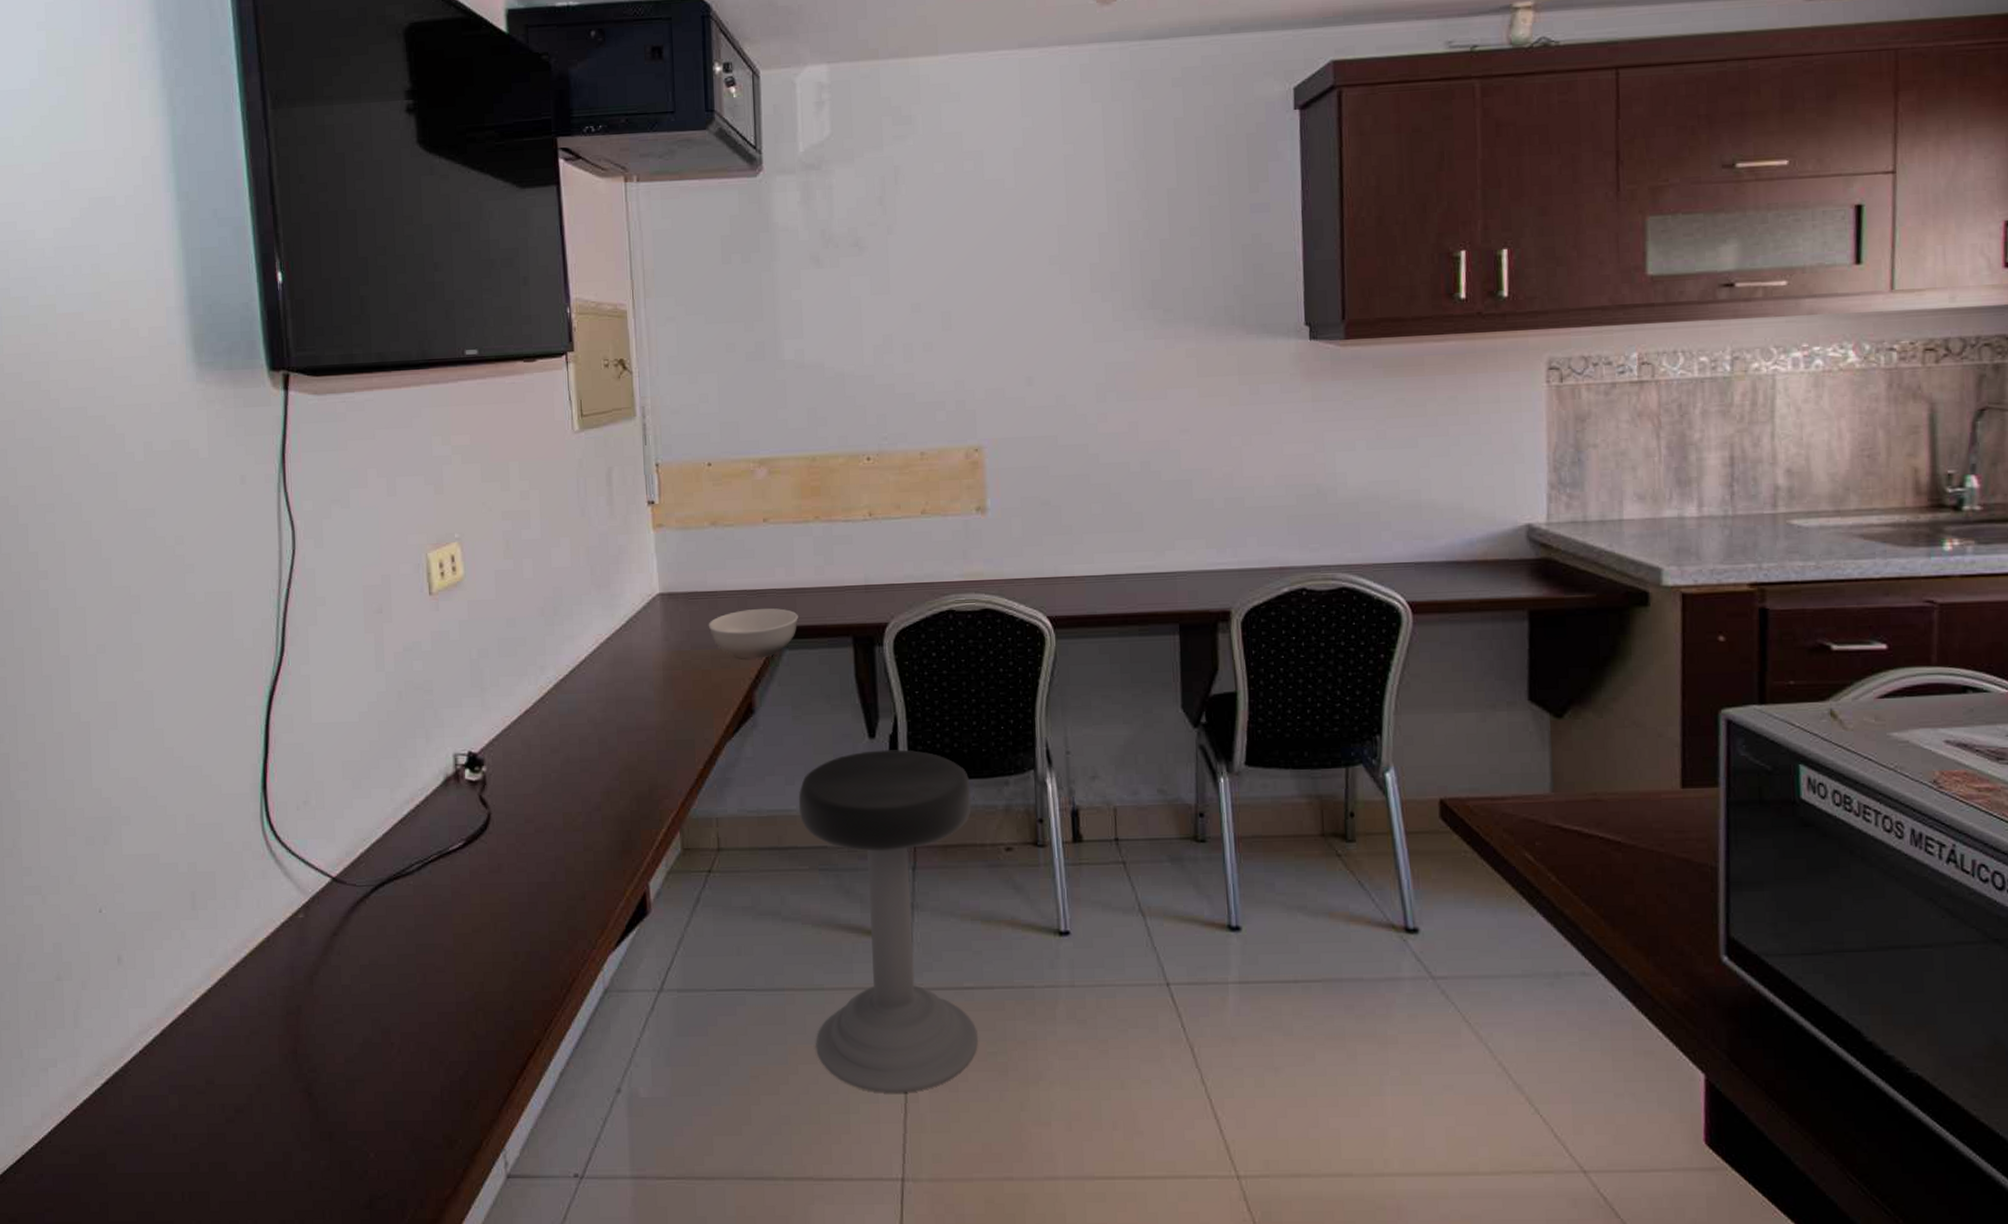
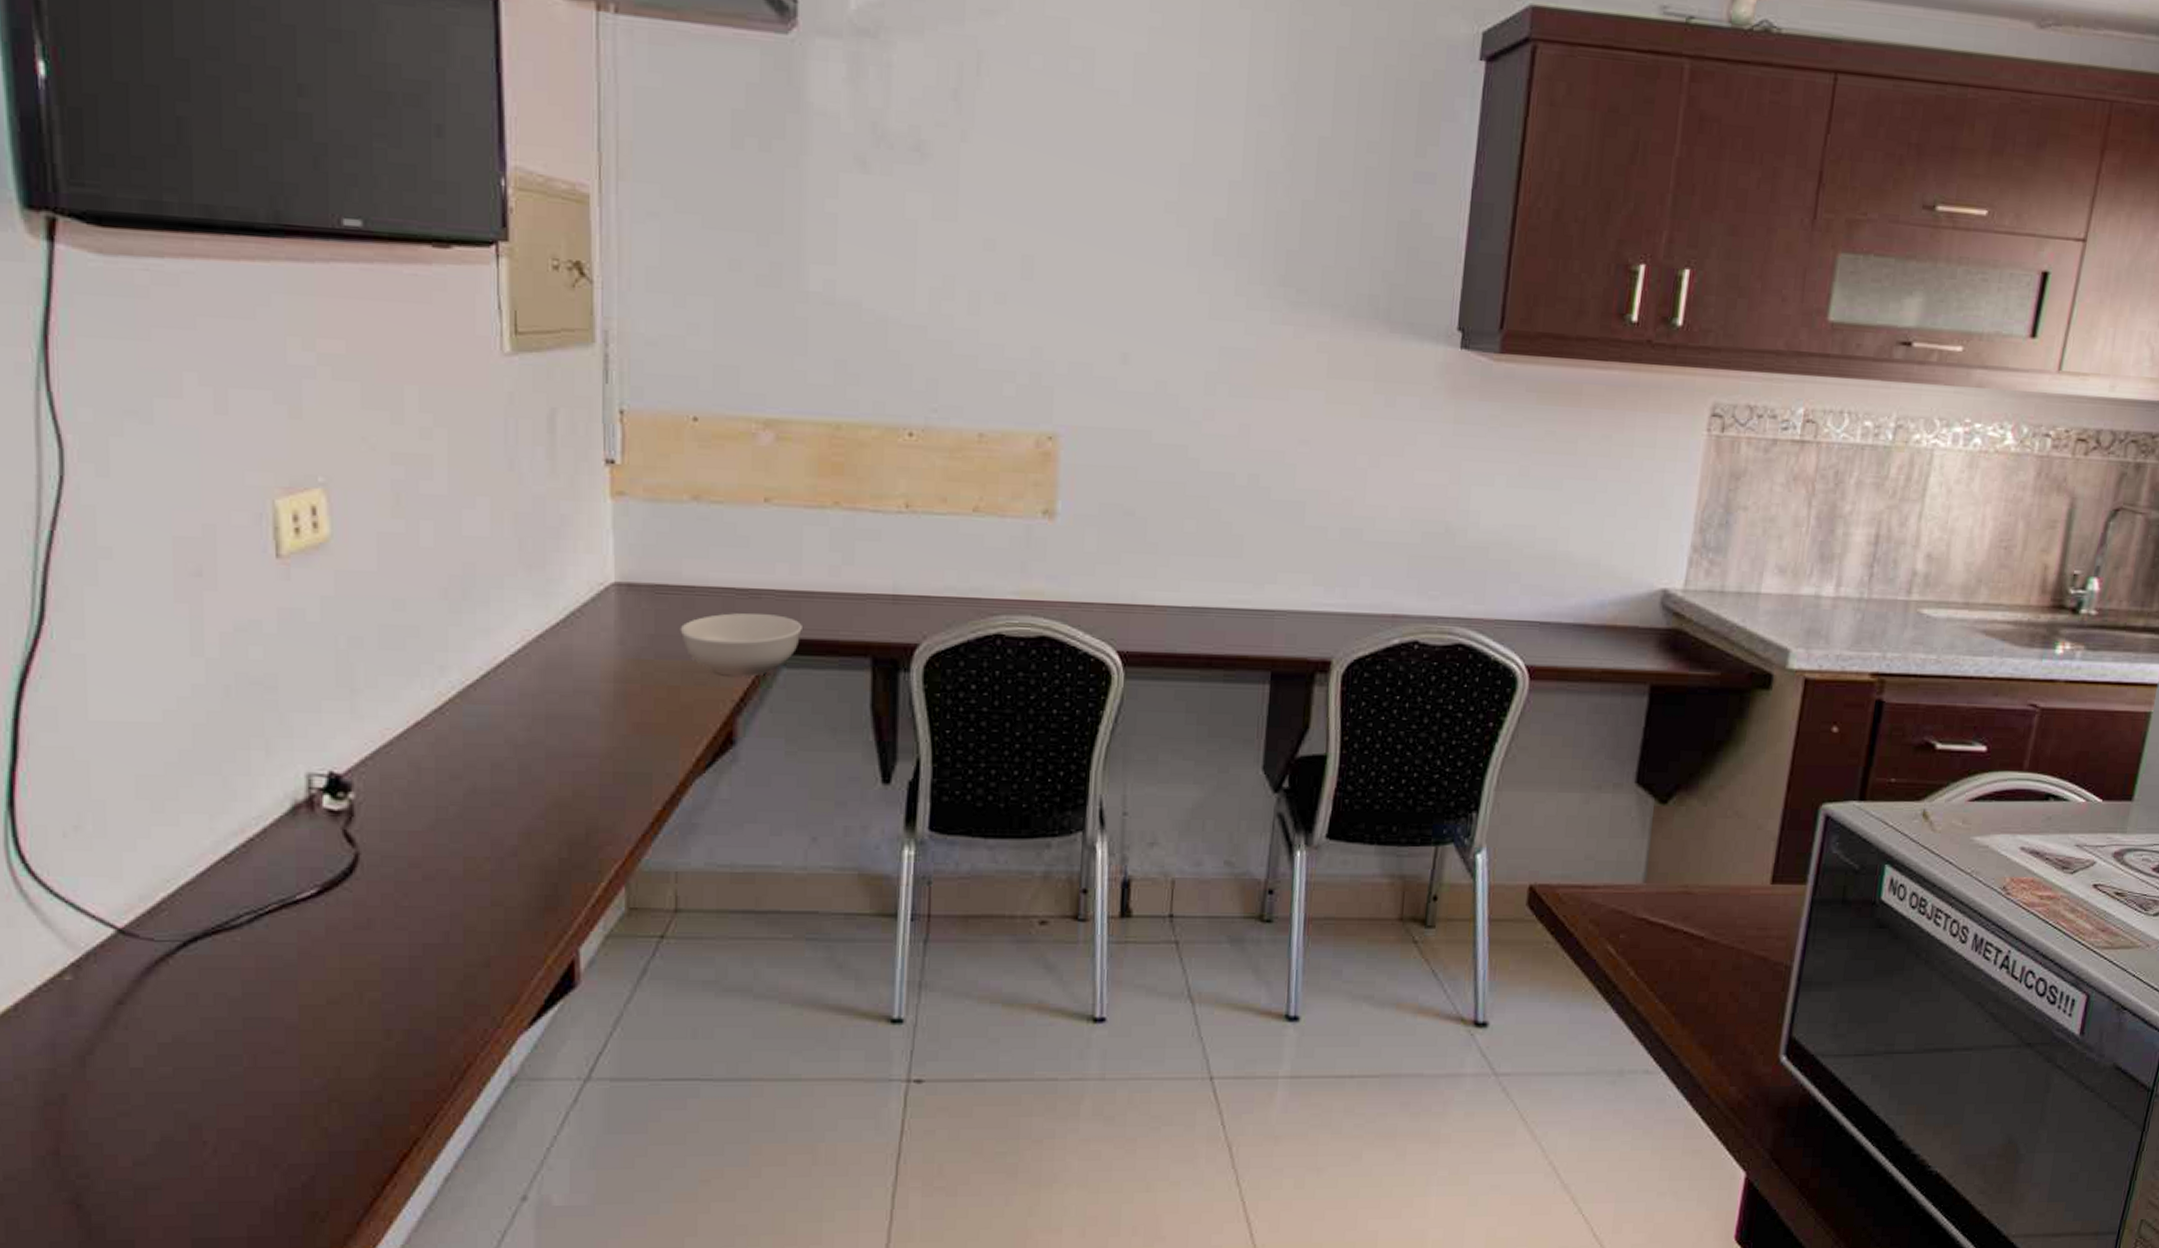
stool: present [798,749,979,1094] -> none [785,799,1004,1199]

